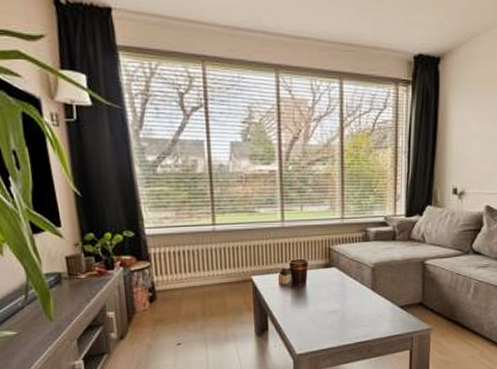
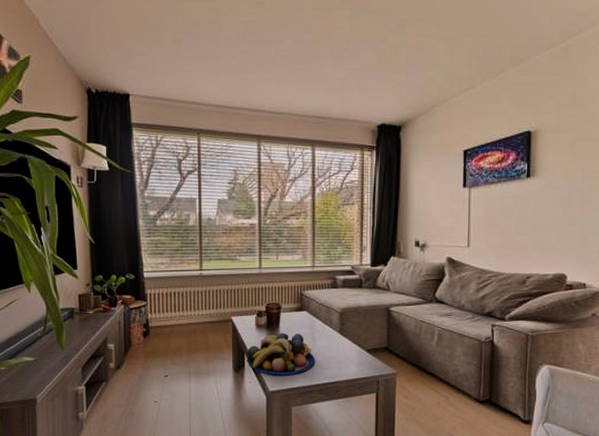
fruit bowl: none [270,291,346,337] -> present [247,333,316,376]

